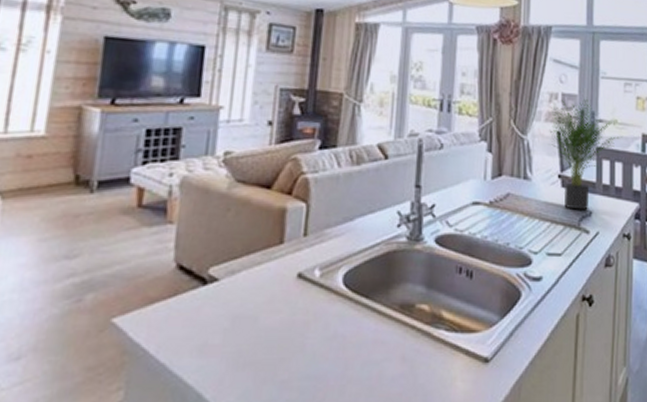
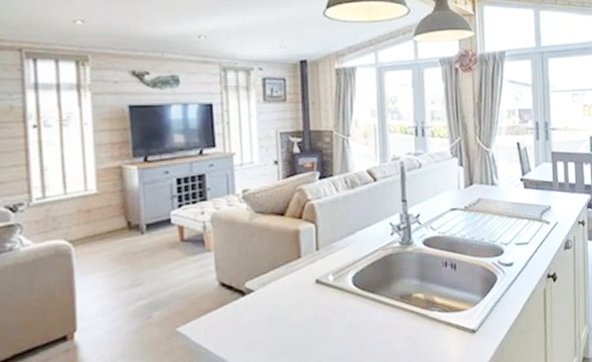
potted plant: present [549,99,622,210] -> none [510,112,573,206]

